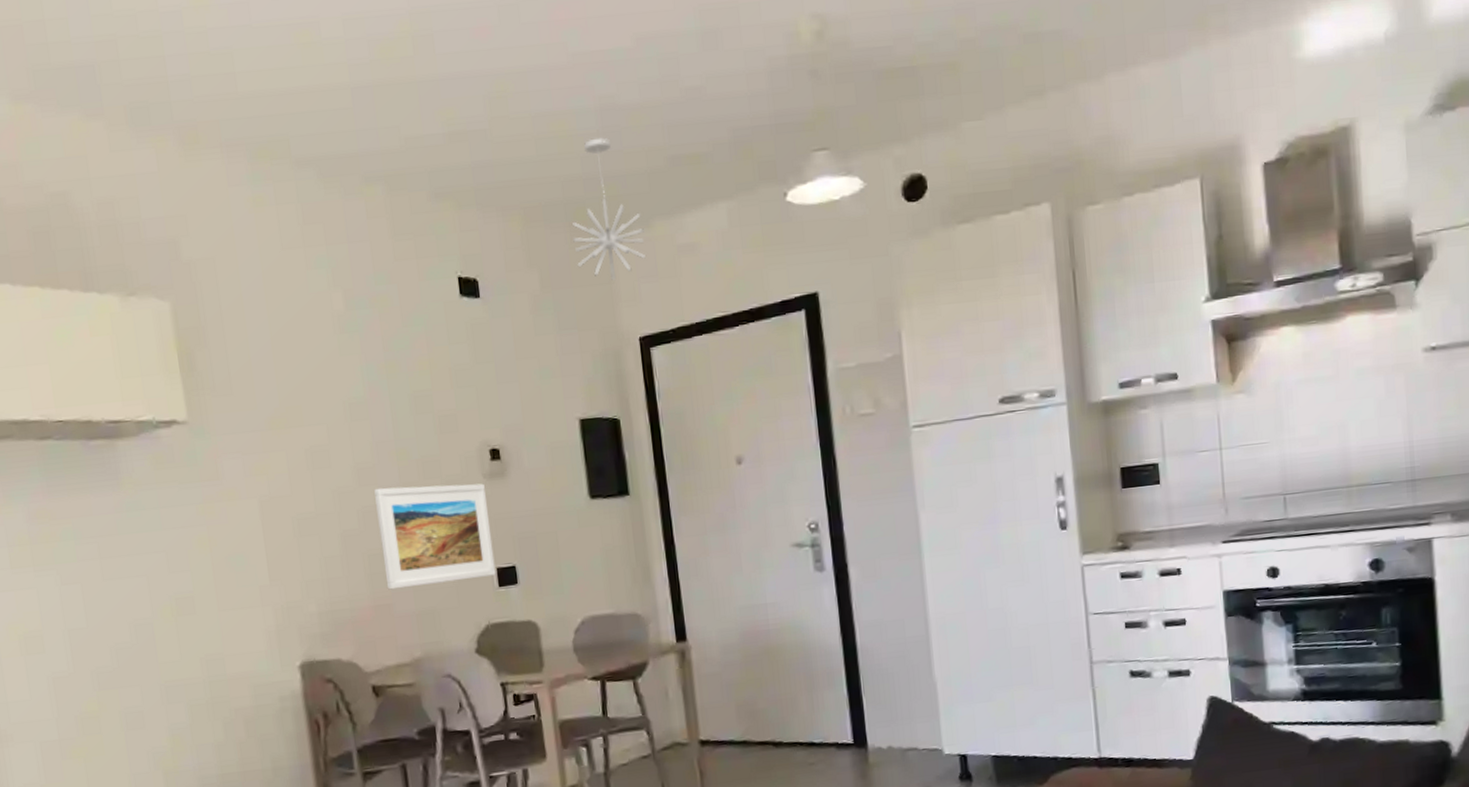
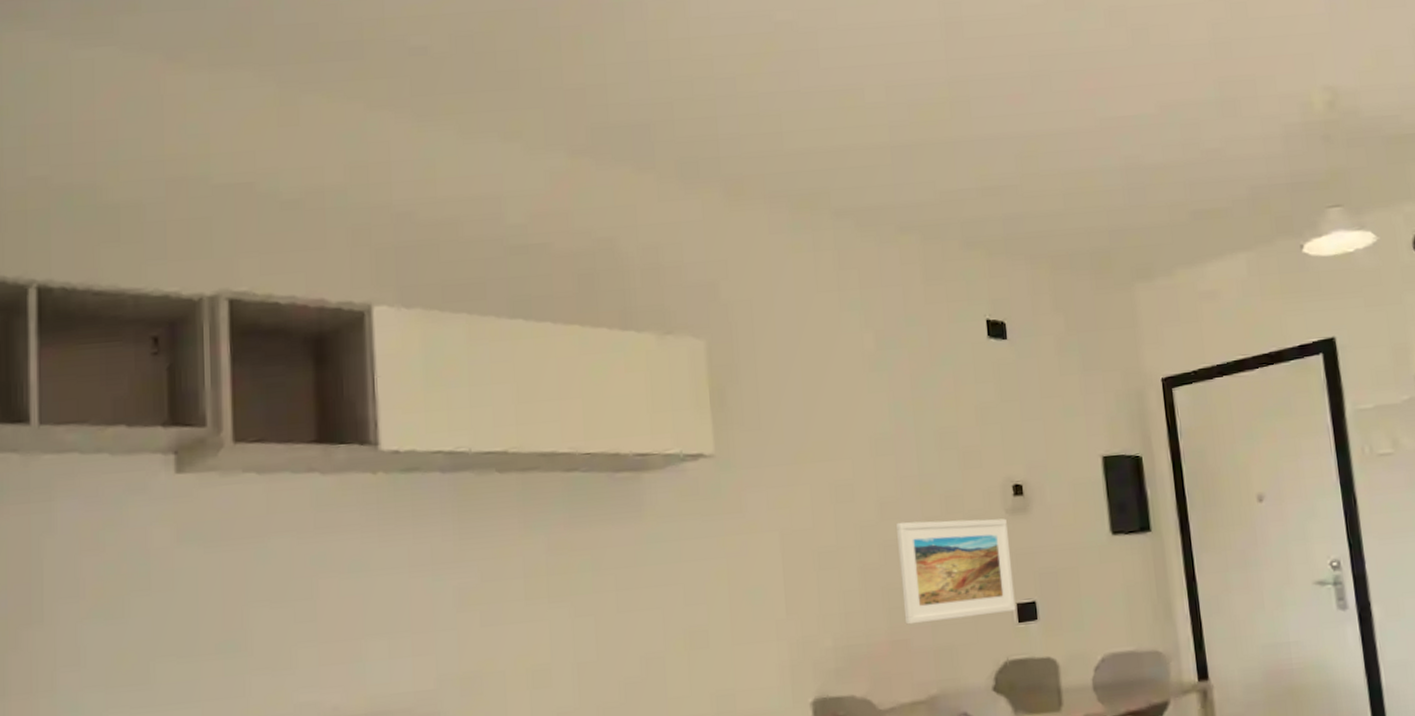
pendant light: present [572,137,646,280] -> none [1098,193,1168,324]

